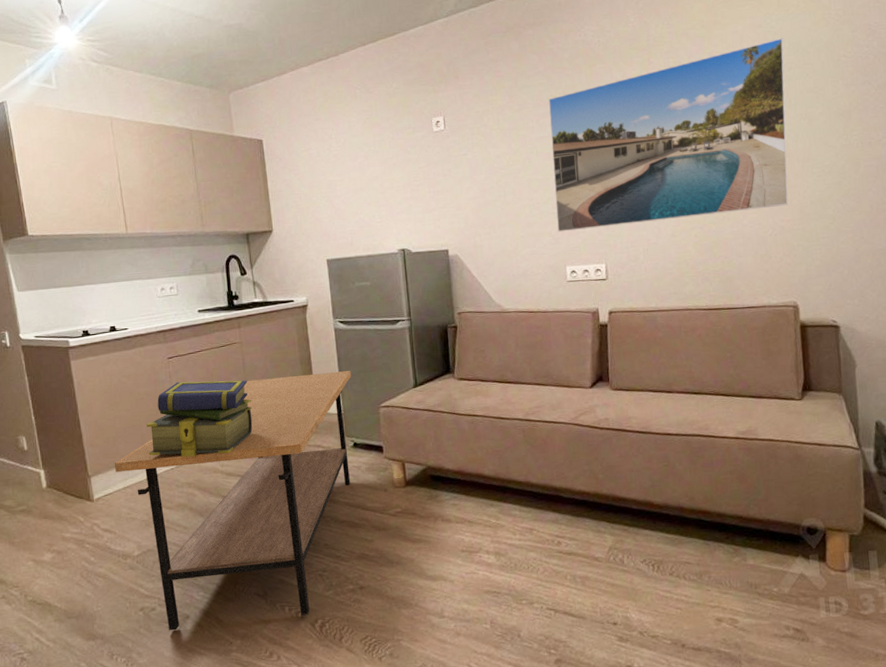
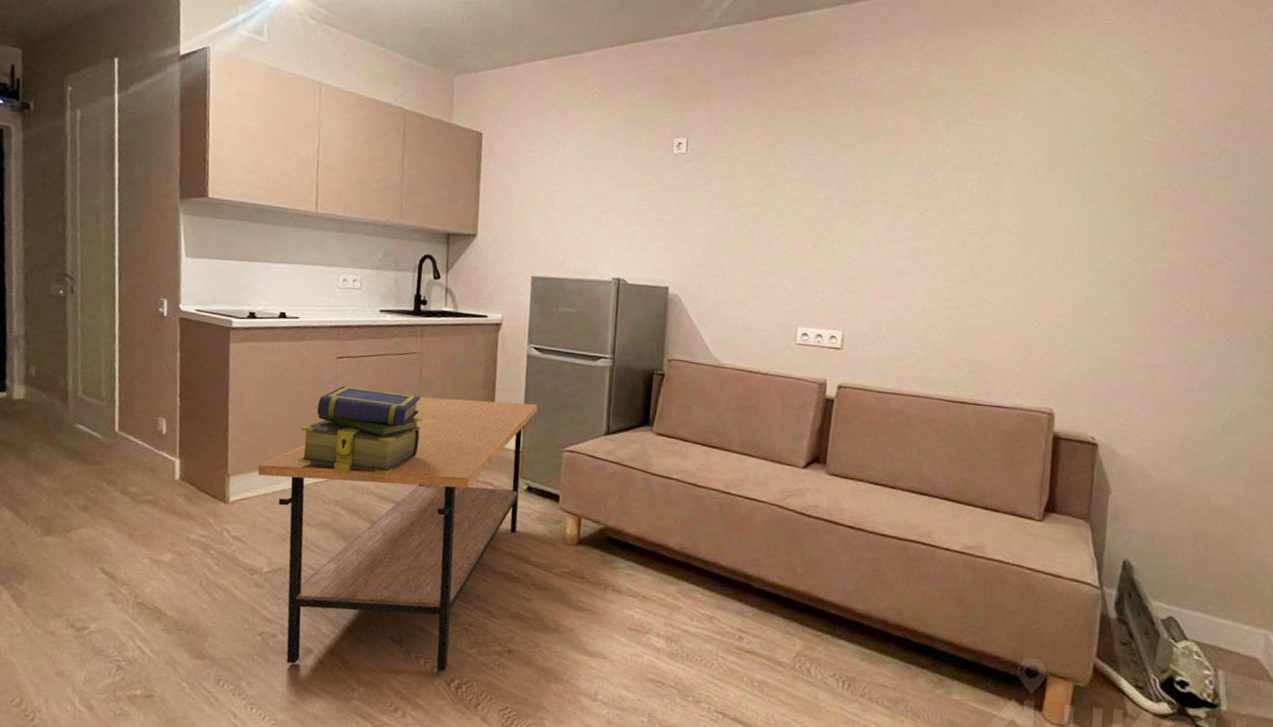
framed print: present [549,38,789,232] -> none [795,110,1082,299]

